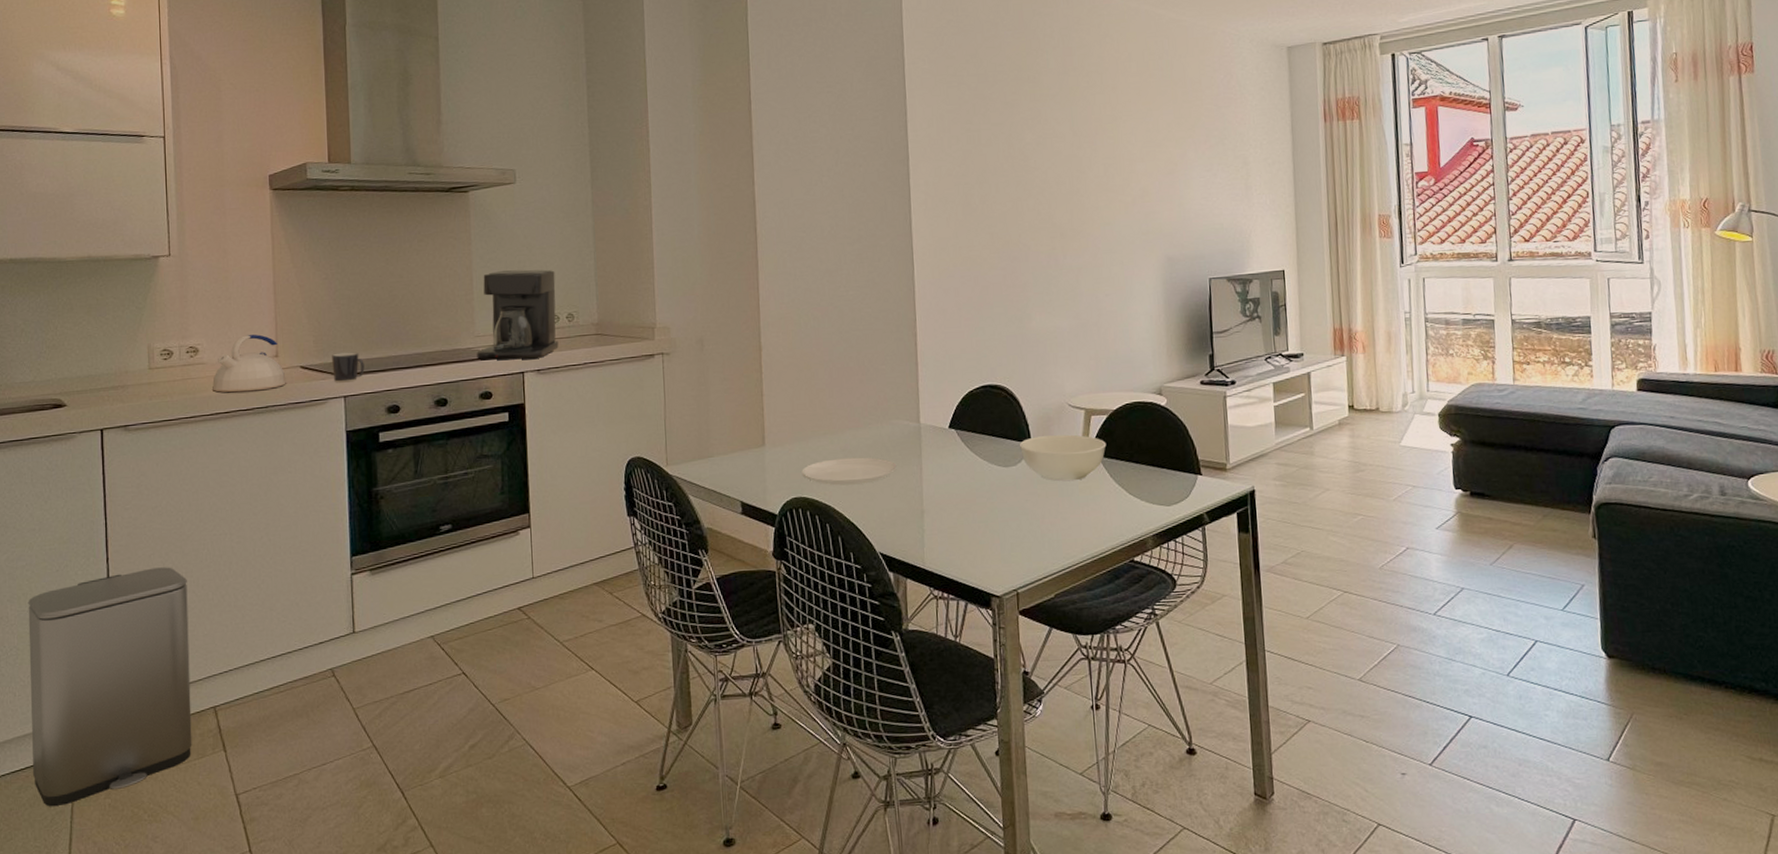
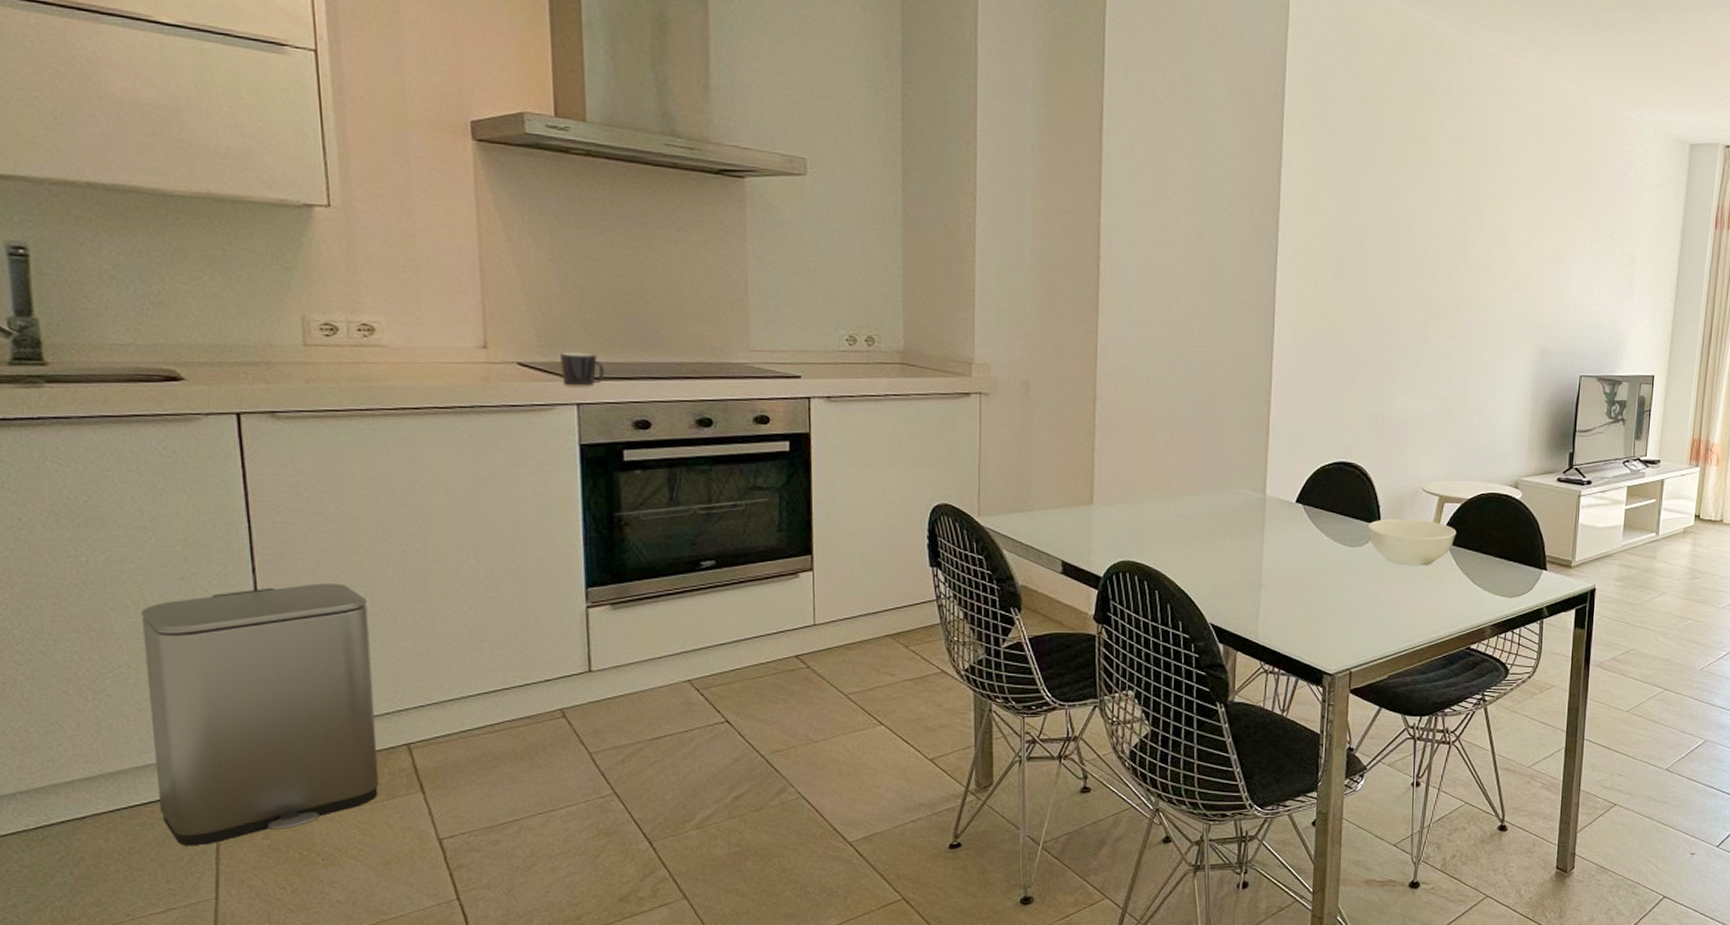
kettle: present [212,334,286,394] -> none [396,316,499,388]
coffee maker: present [477,269,559,361] -> none [751,276,854,385]
plate: present [801,457,897,486] -> none [1132,524,1237,553]

